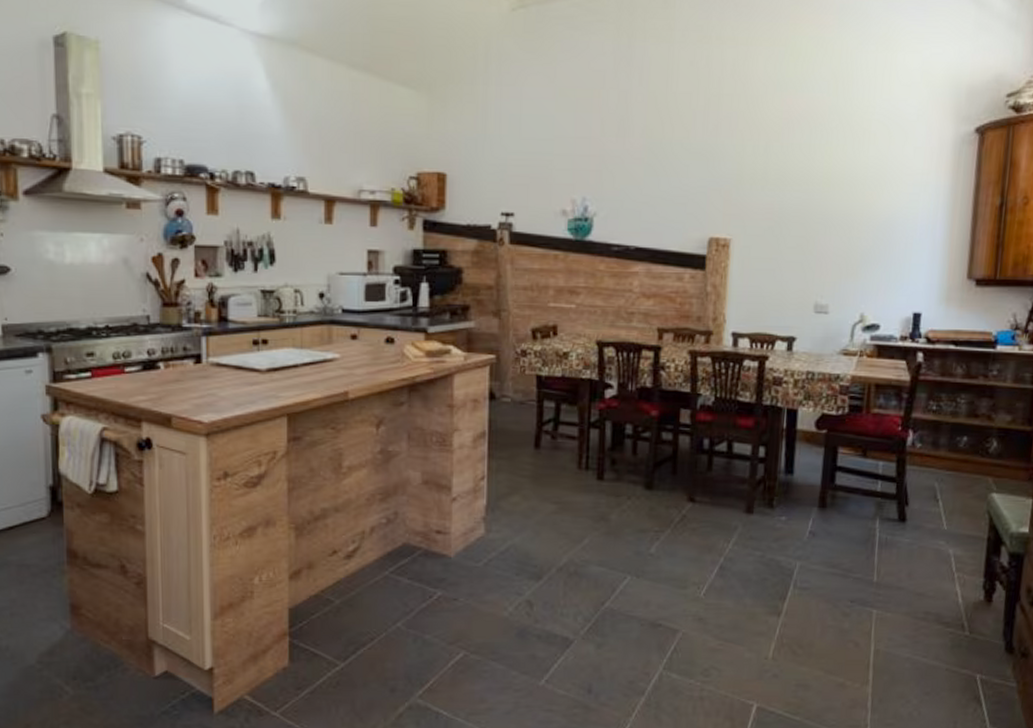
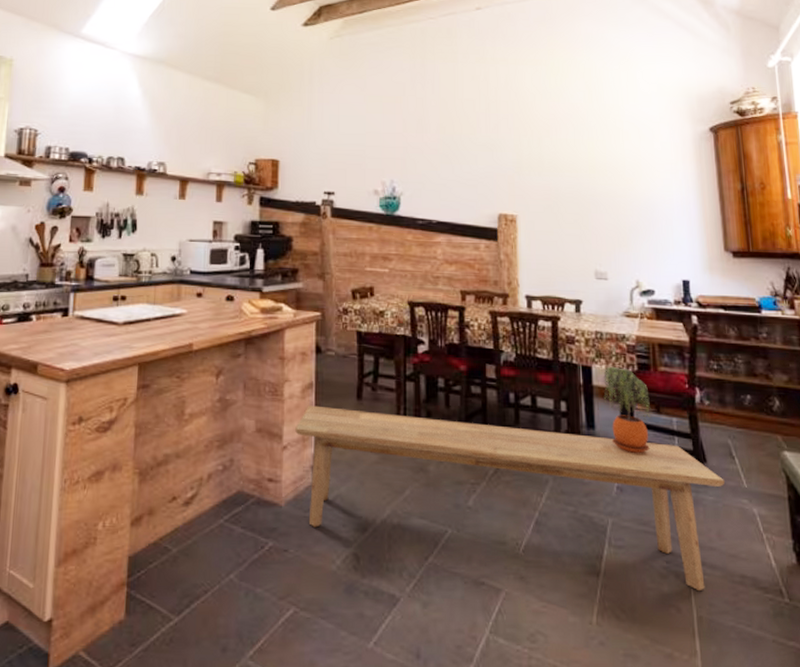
bench: none [466,455,924,628] -> present [295,405,725,592]
potted plant: none [806,409,858,498] -> present [603,366,652,453]

